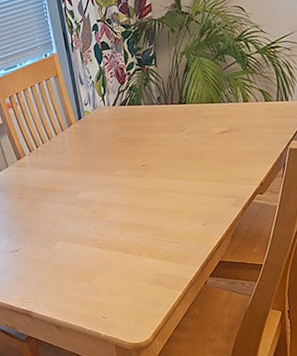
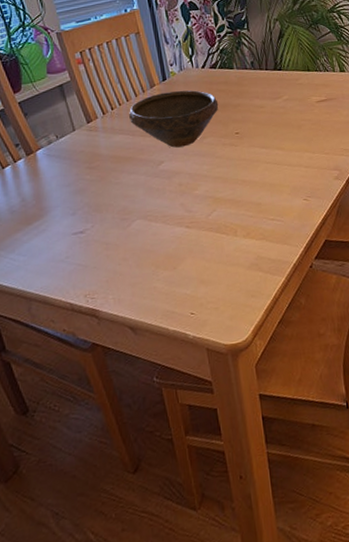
bowl: none [51,127,127,180] -> present [129,90,219,148]

